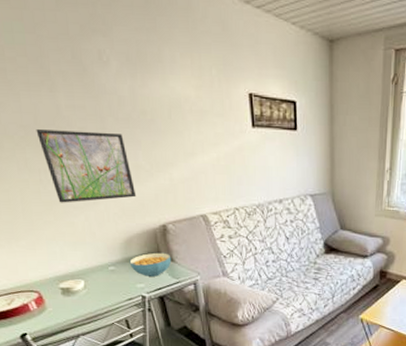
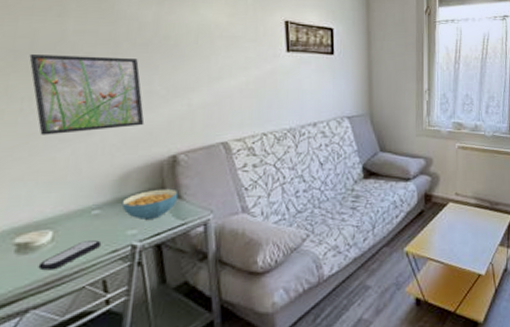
remote control: none [79,290,120,309] -> present [38,240,102,271]

